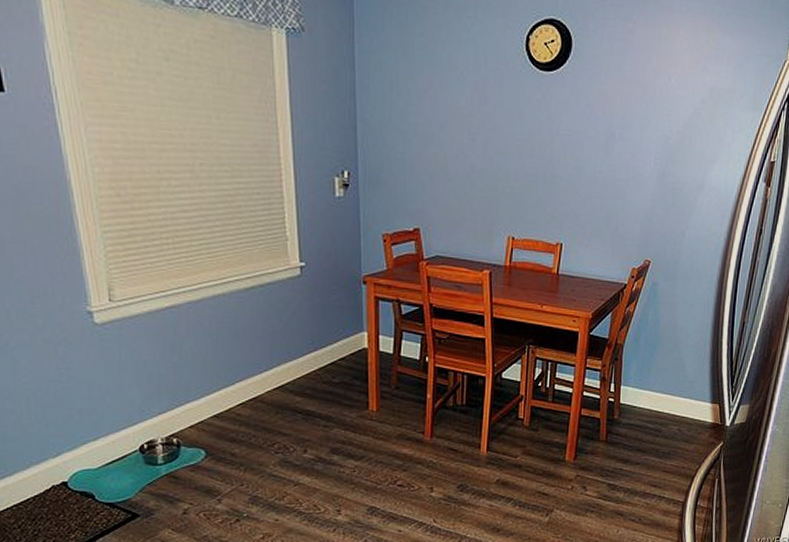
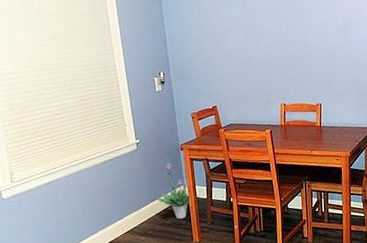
potted plant: none [323,299,383,378] -> present [157,163,200,219]

